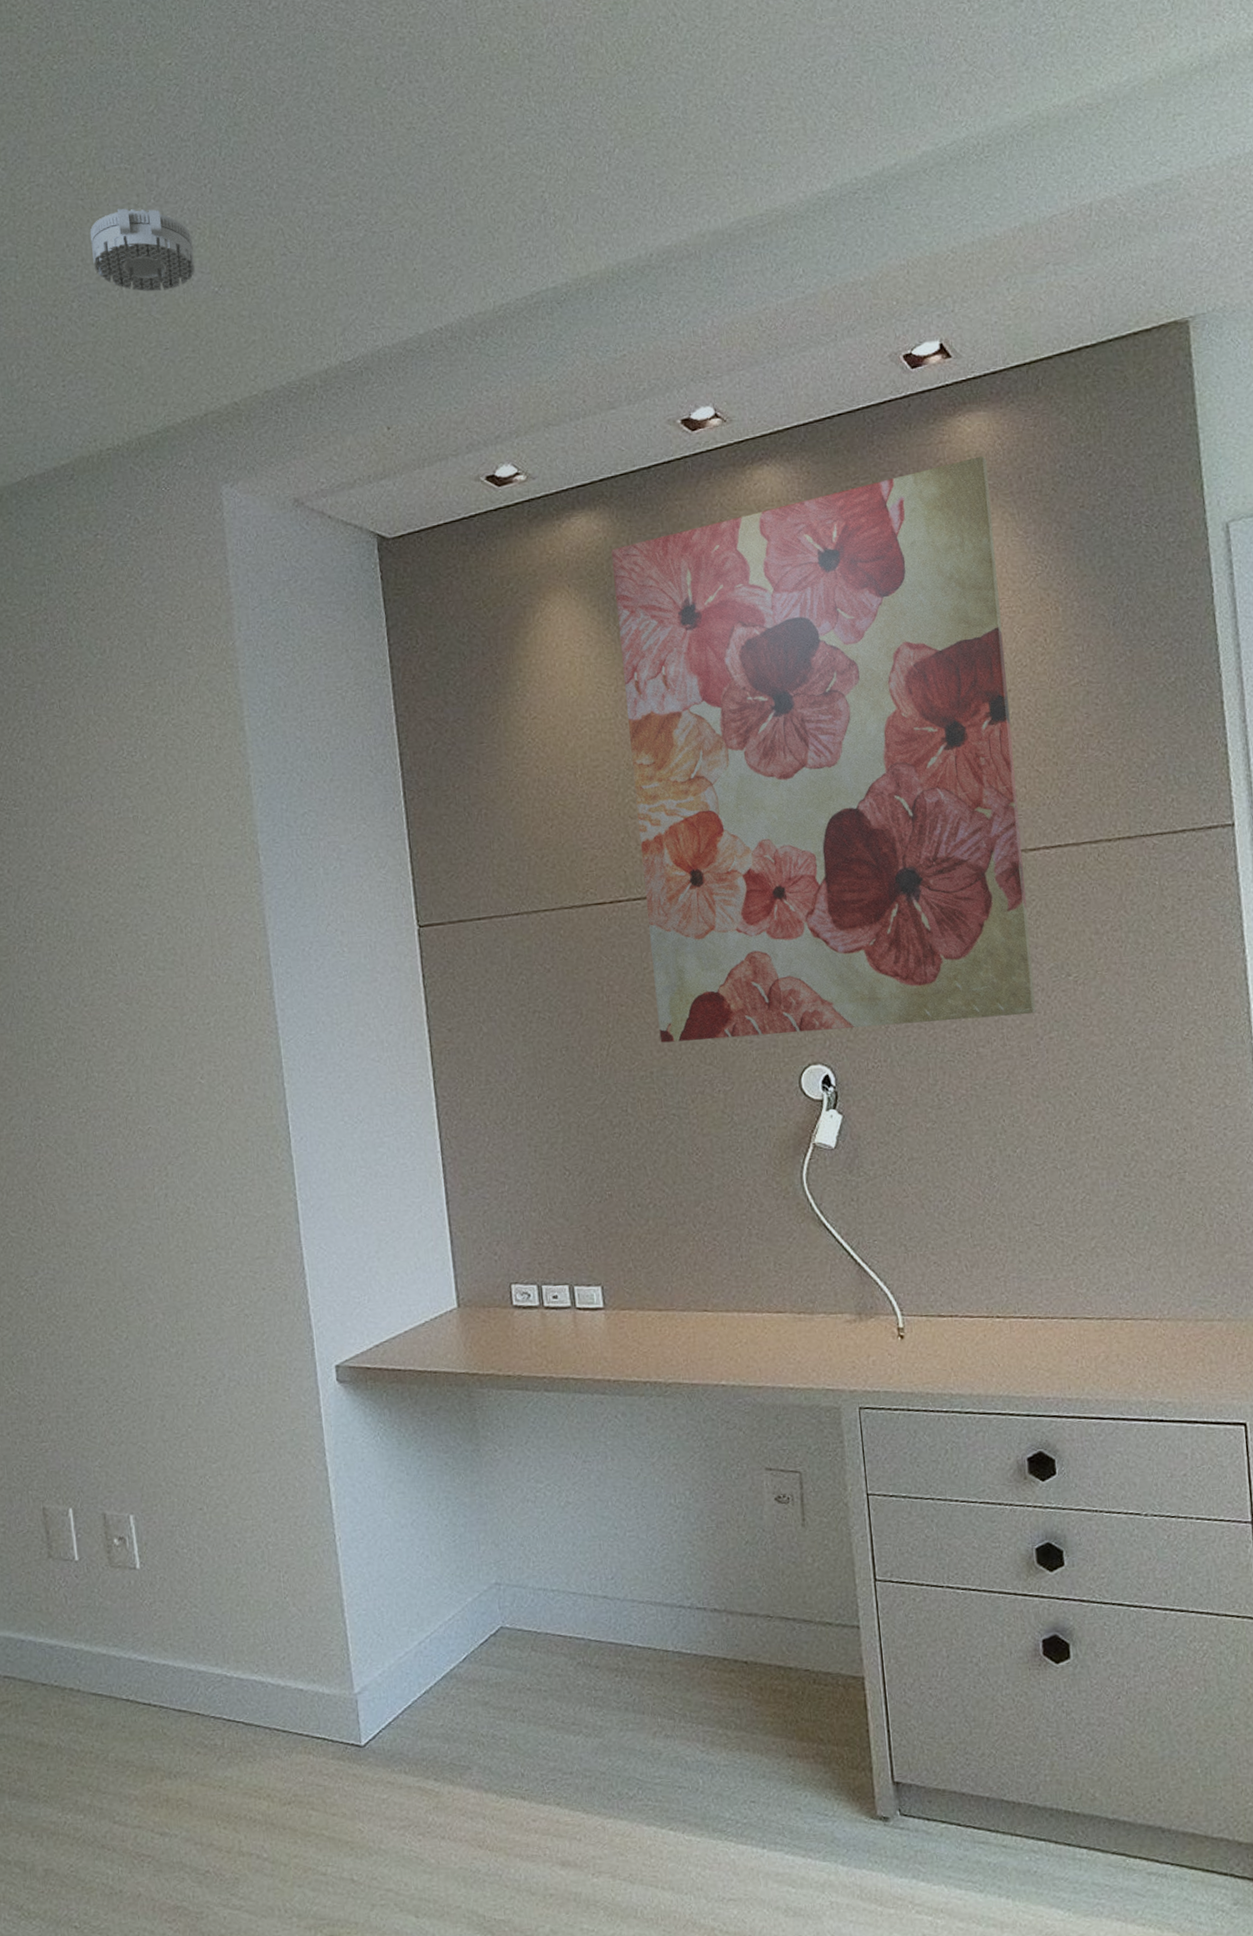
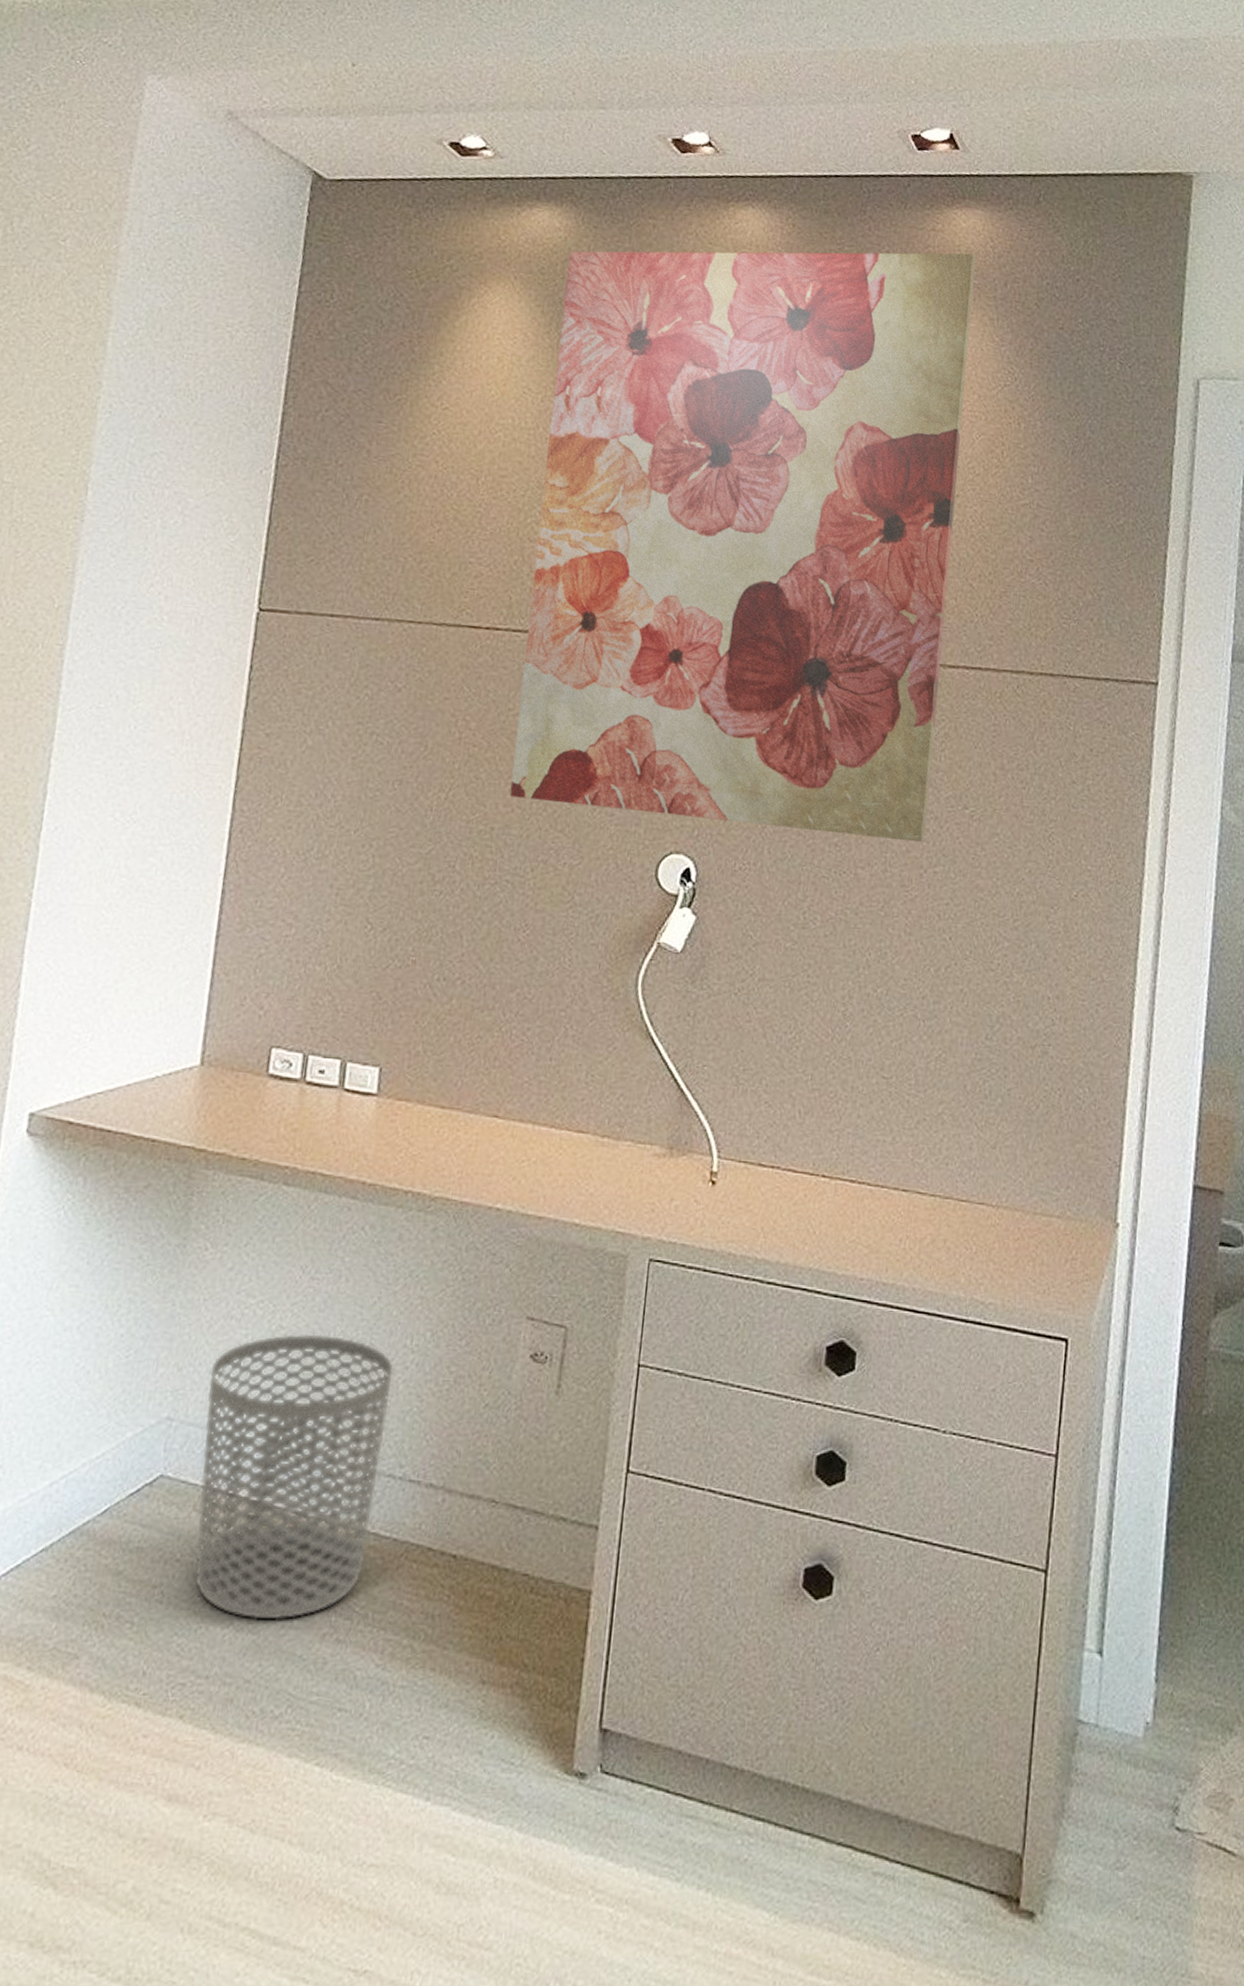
waste bin: none [521,1504,675,1727] -> present [194,1333,394,1620]

